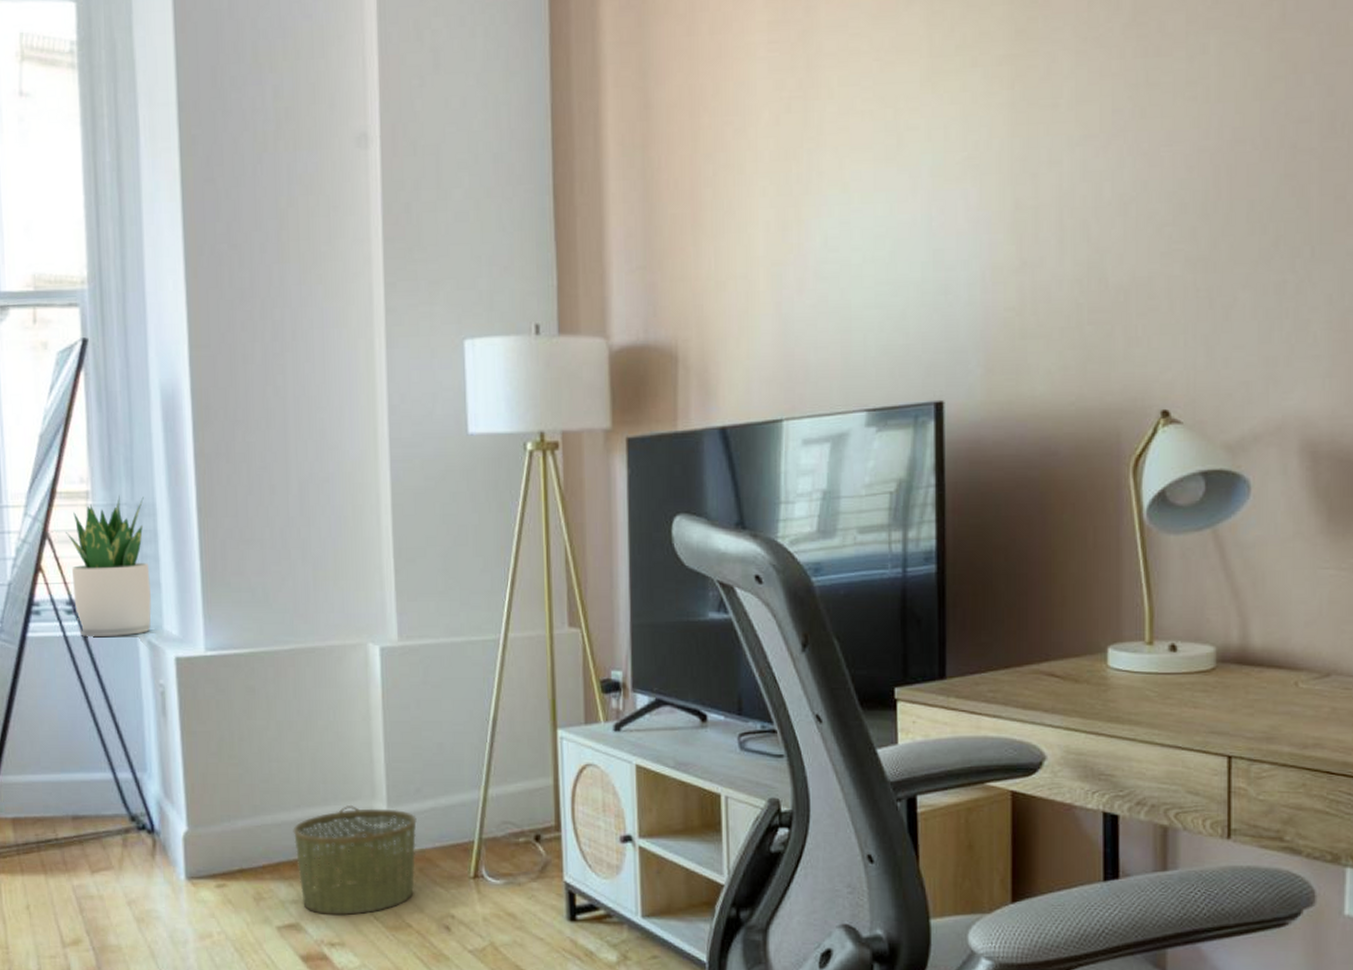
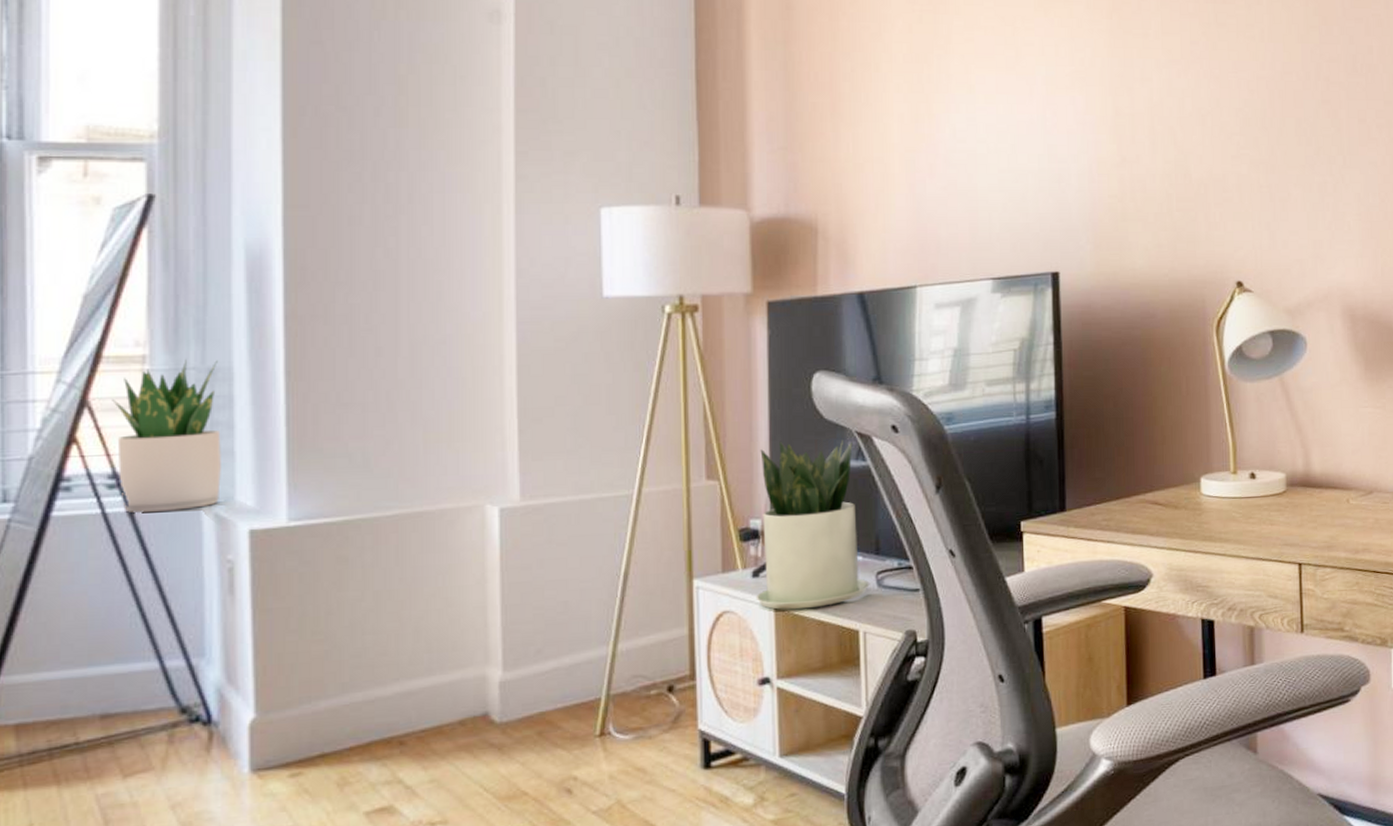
basket: present [293,804,417,916] -> none [389,672,536,793]
planter: none [617,588,732,768] -> present [756,439,870,610]

